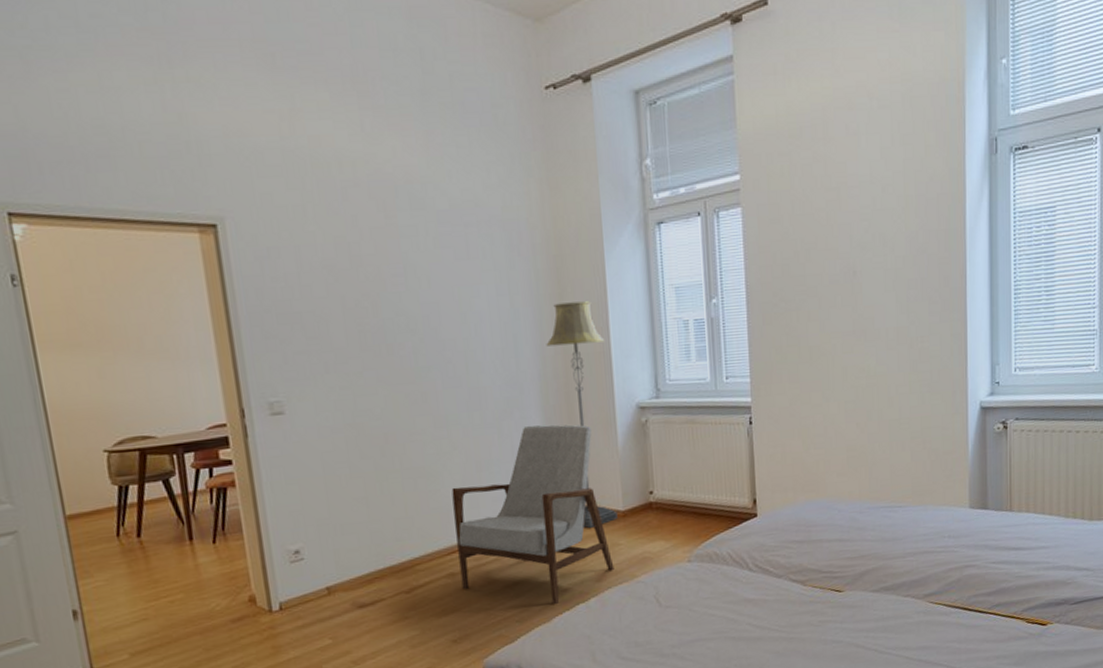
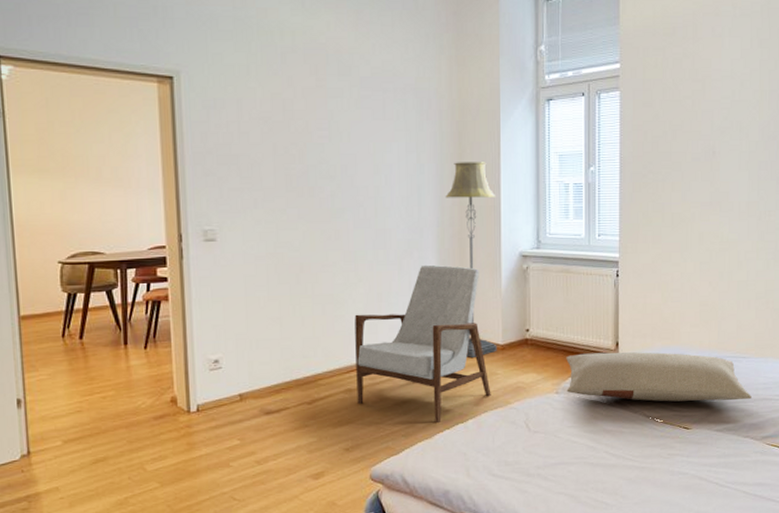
pillow: none [697,507,911,564] -> present [566,352,752,402]

